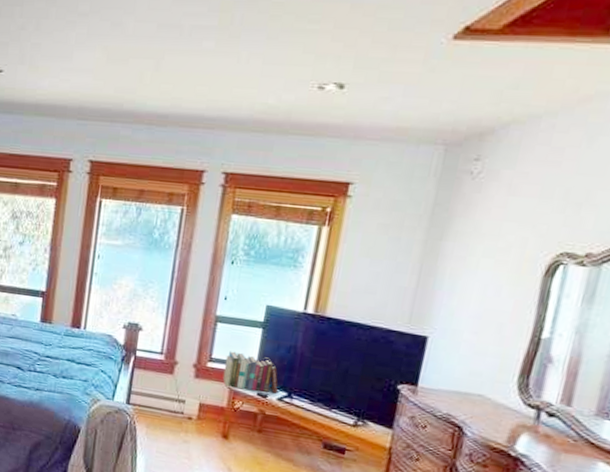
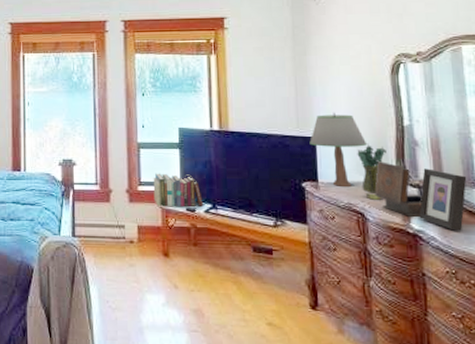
table lamp: none [418,311,490,398] -> present [309,112,368,188]
vase: none [467,352,511,416] -> present [357,143,386,200]
jewelry box: none [481,373,539,440] -> present [374,160,422,217]
picture frame: none [527,389,602,463] -> present [419,168,467,231]

